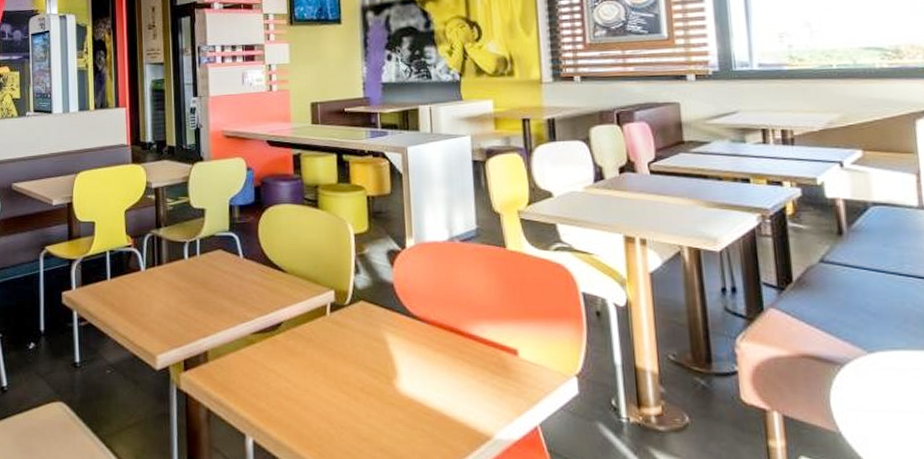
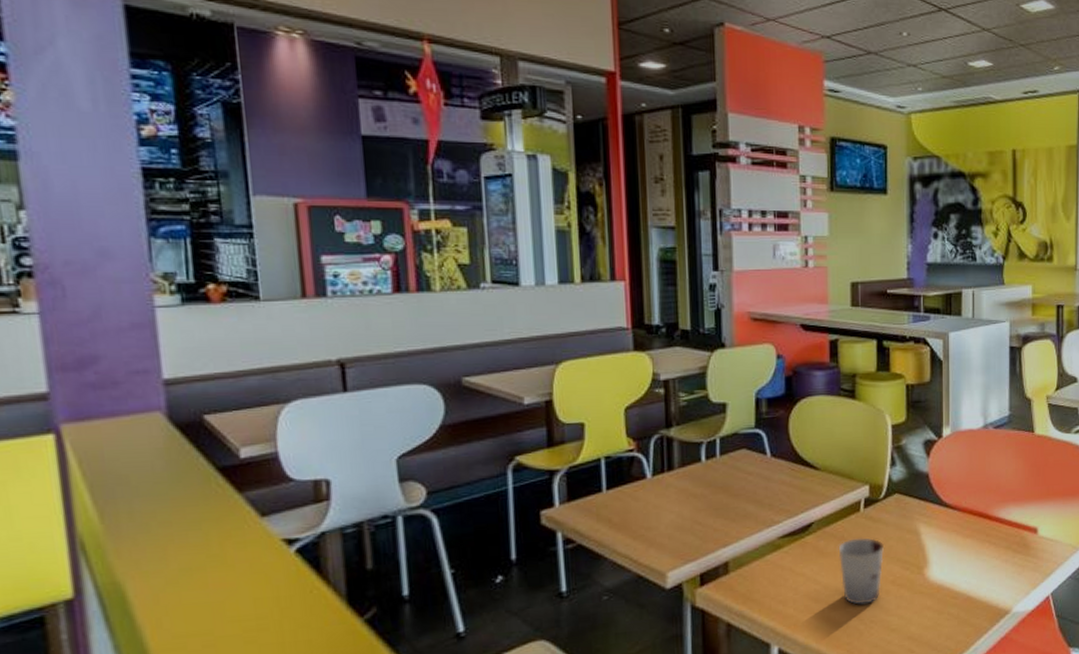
cup: none [306,341,352,408] -> present [838,538,885,605]

